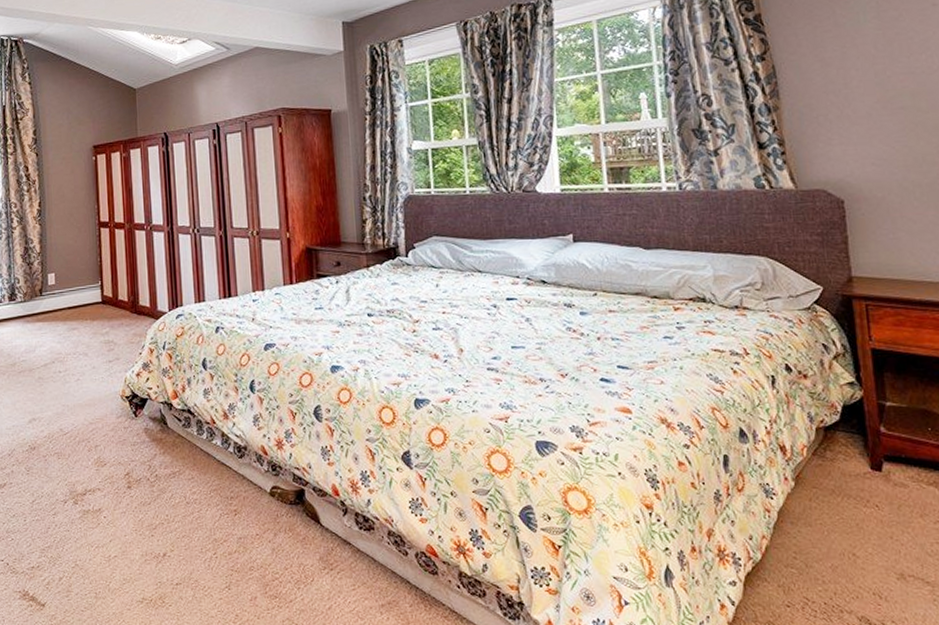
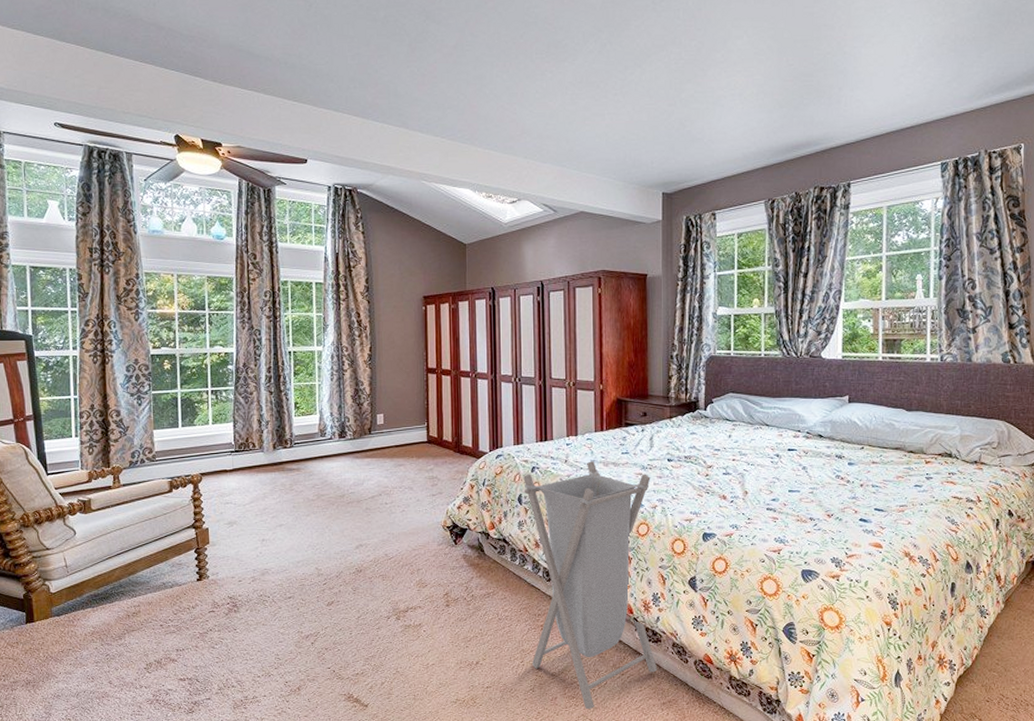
laundry hamper: none [207,318,373,613] -> present [523,461,658,710]

